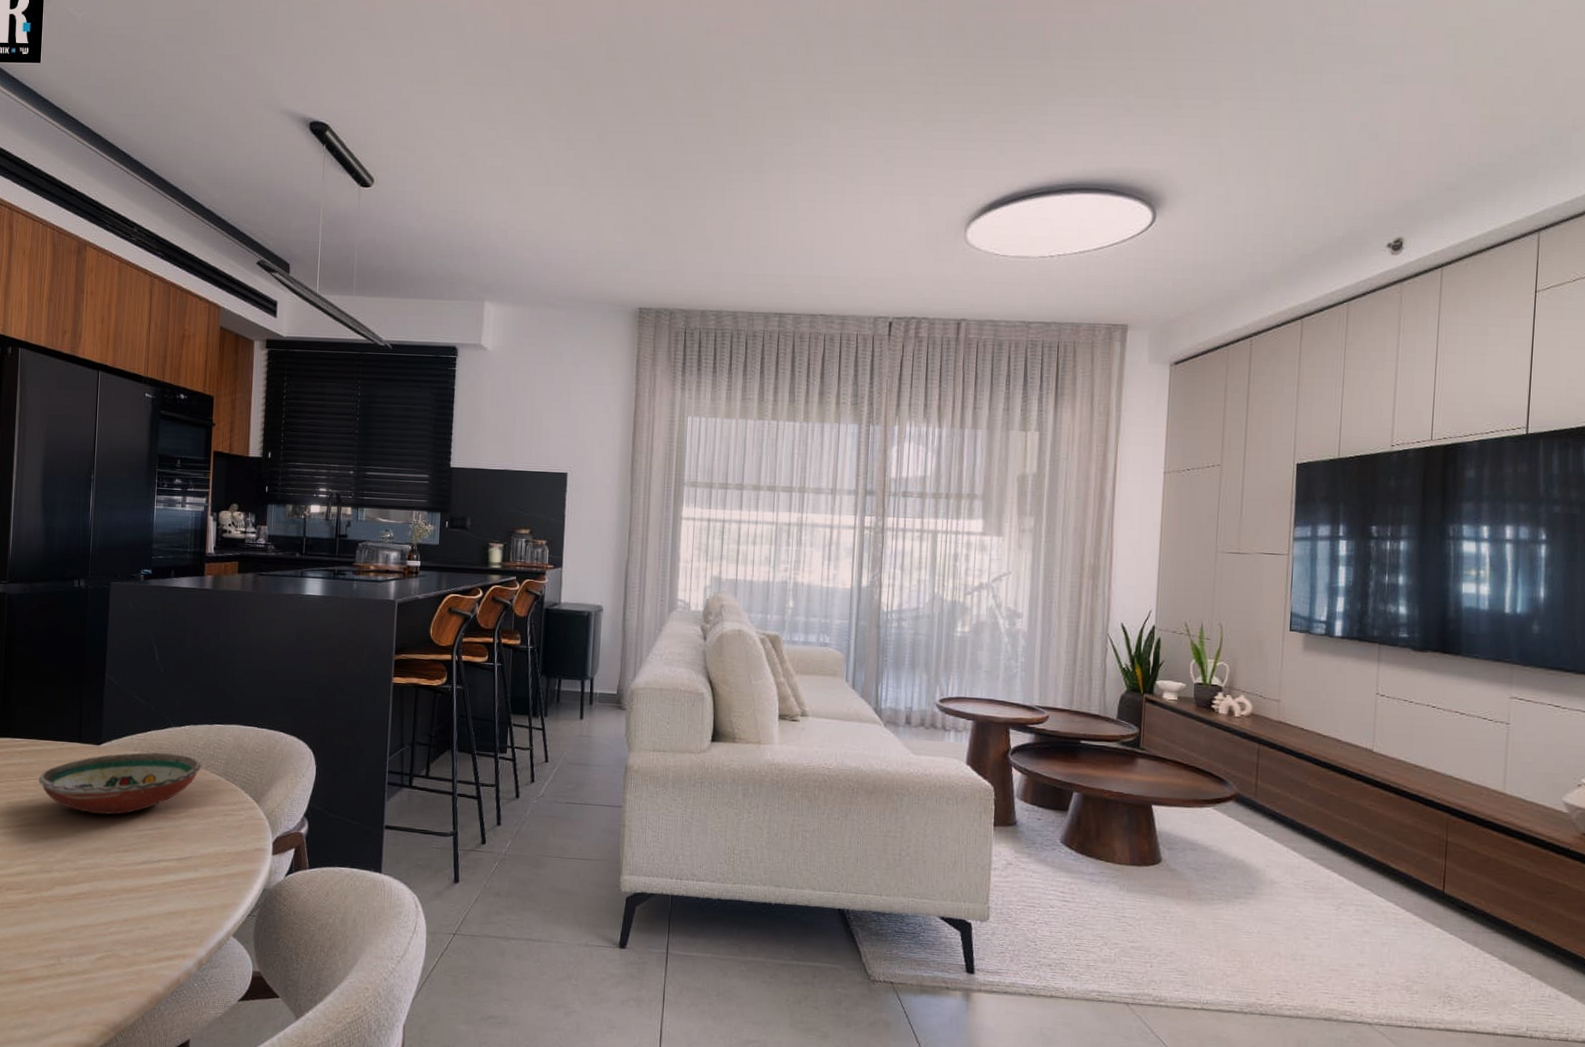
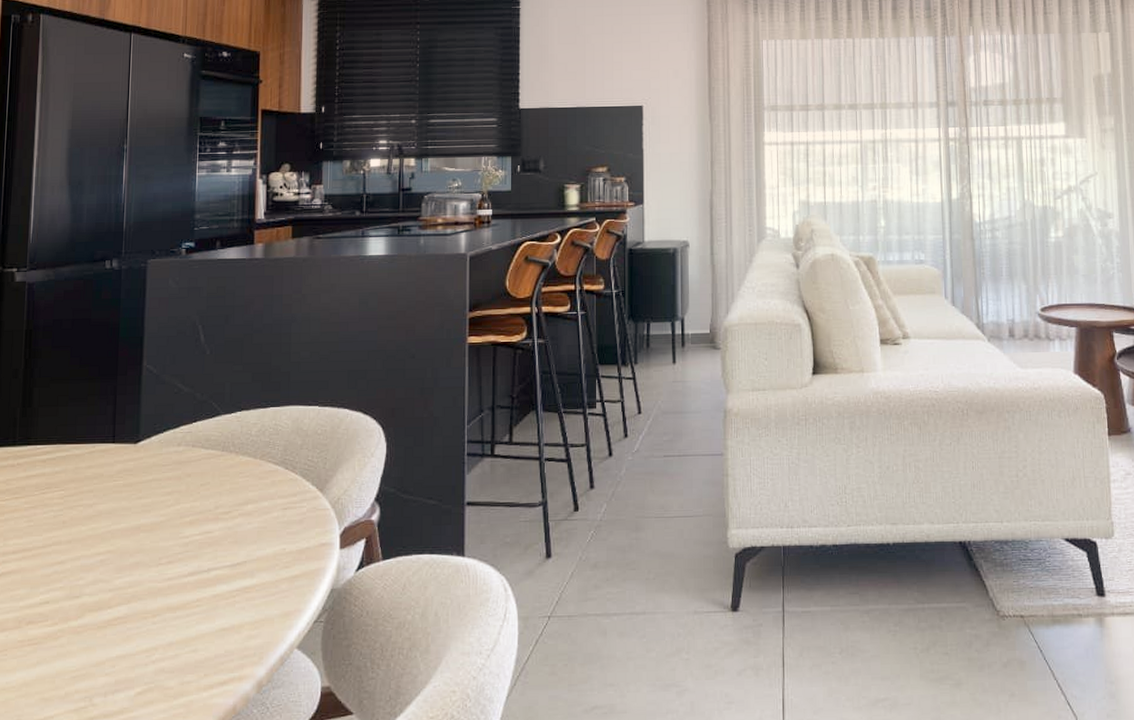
decorative bowl: present [38,752,201,815] -> none [65,444,256,524]

